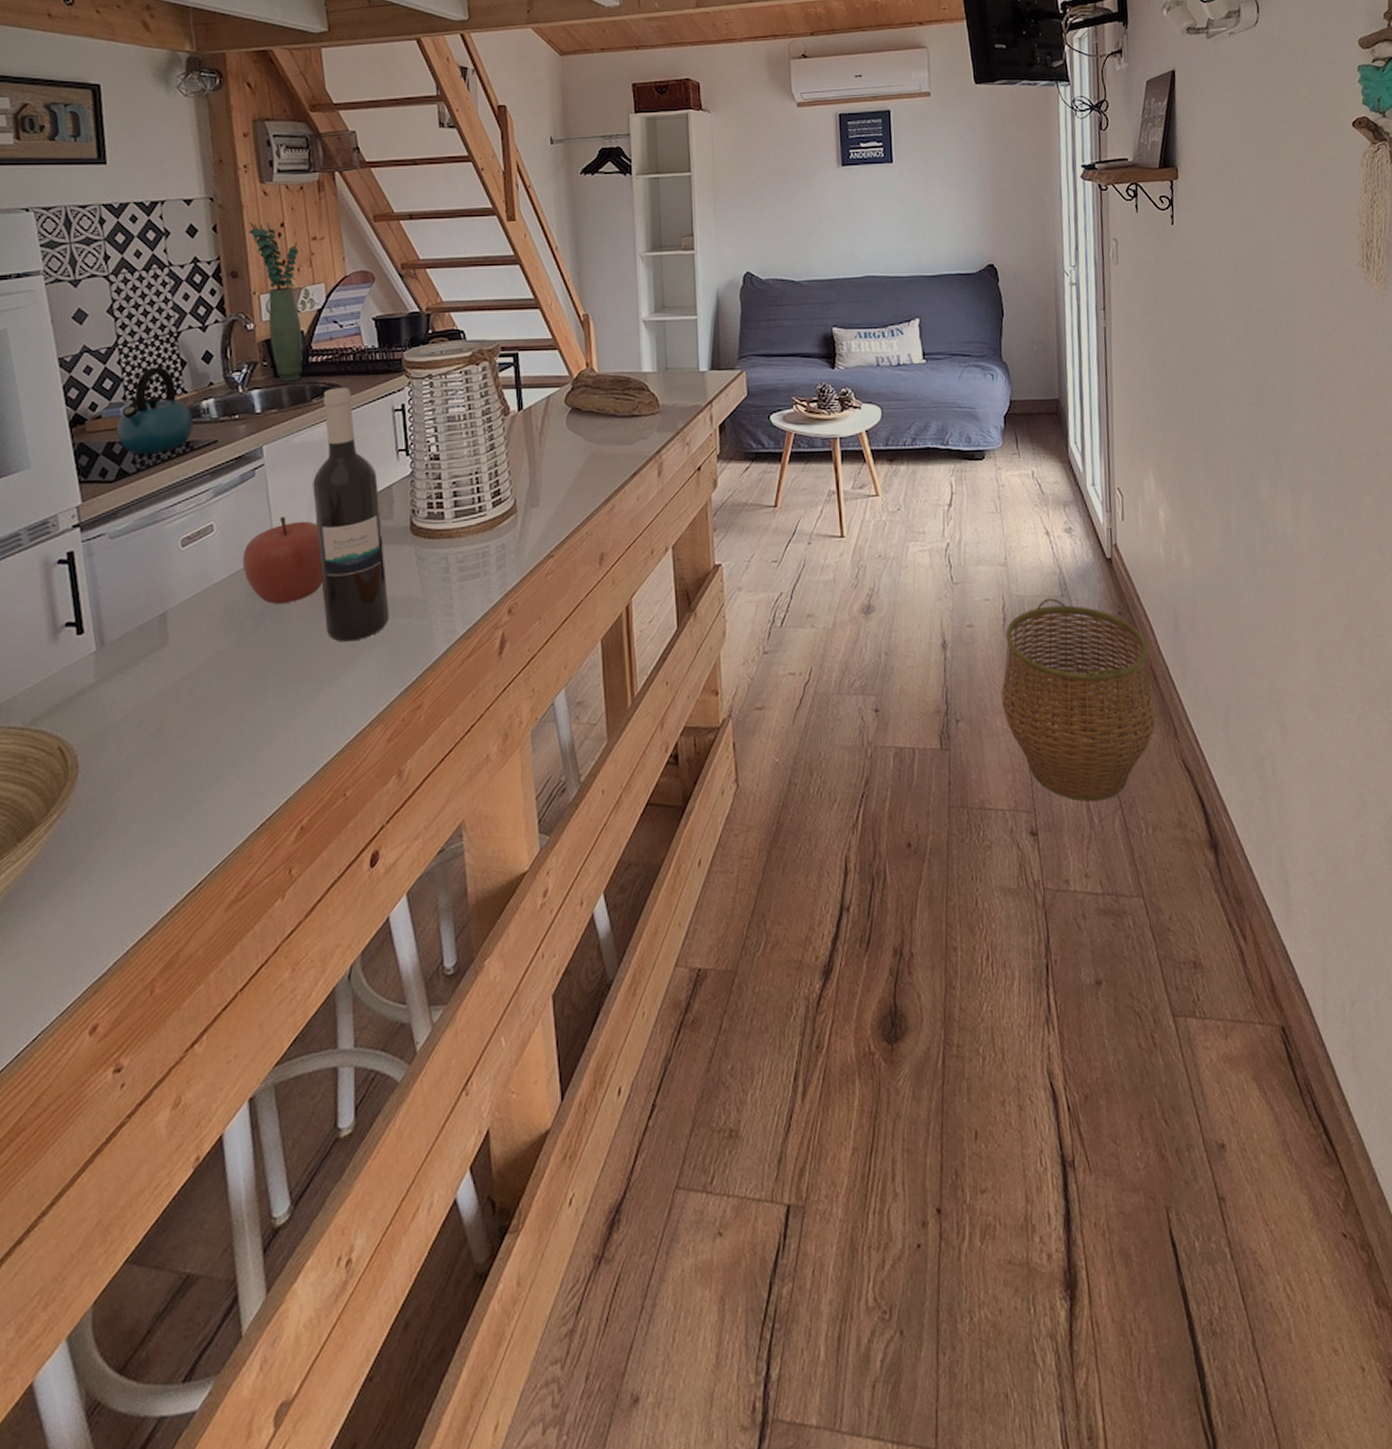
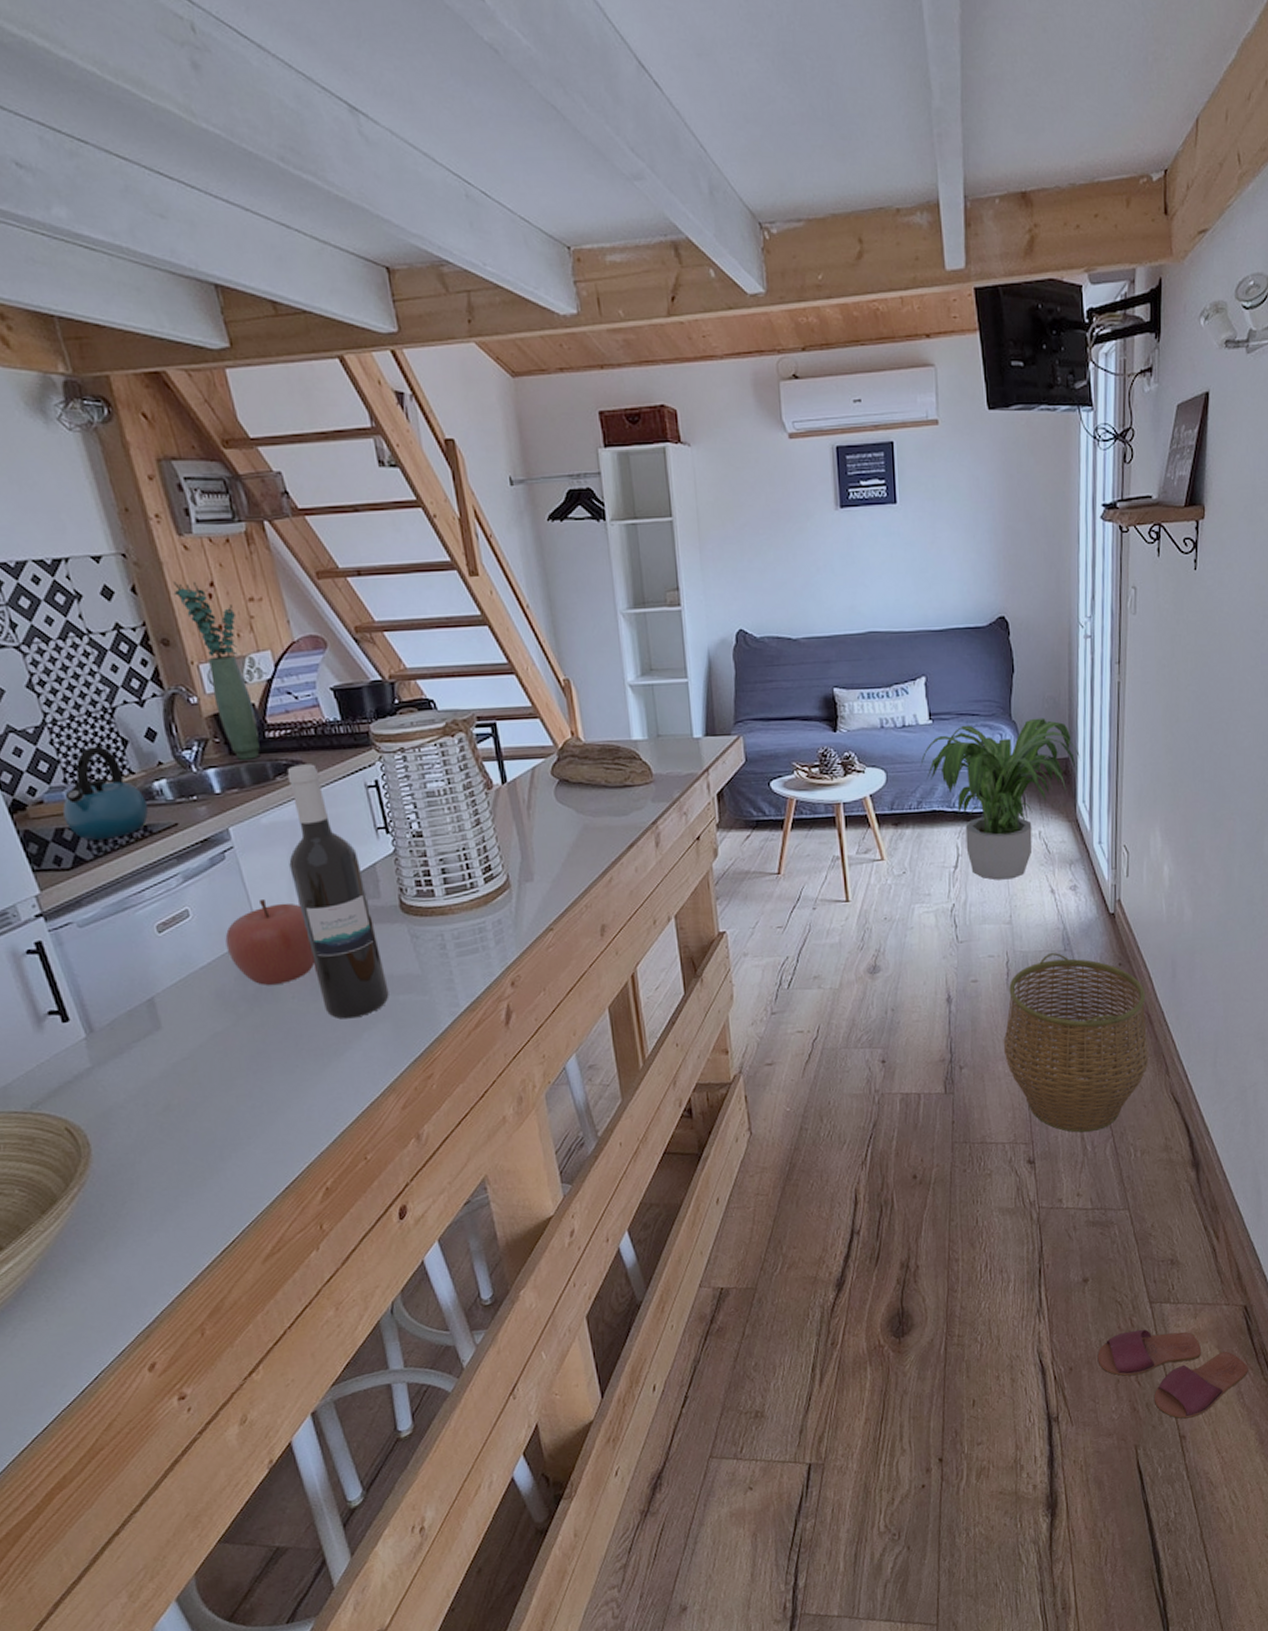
potted plant: none [914,359,1070,520] -> present [920,718,1080,880]
slippers: none [1116,1049,1293,1174] -> present [1097,1329,1248,1419]

